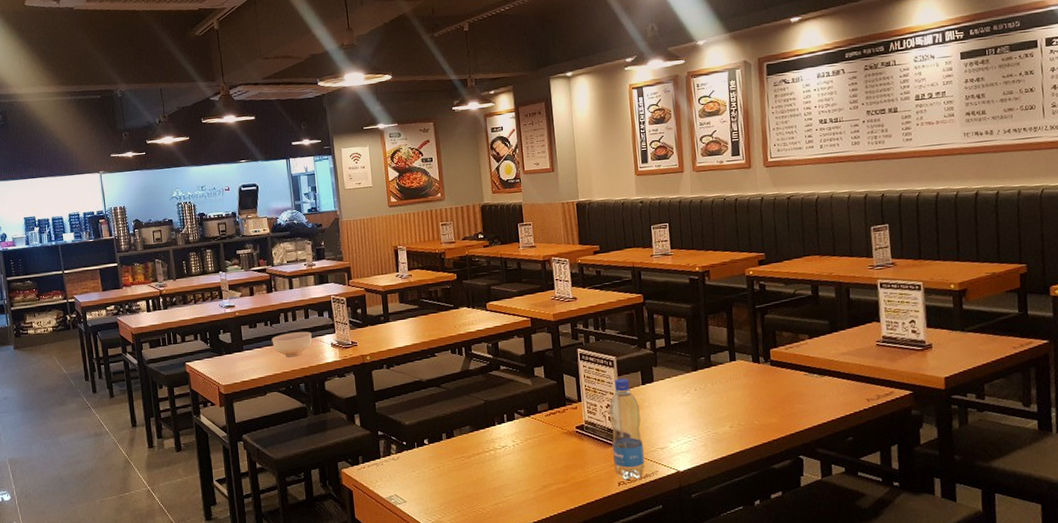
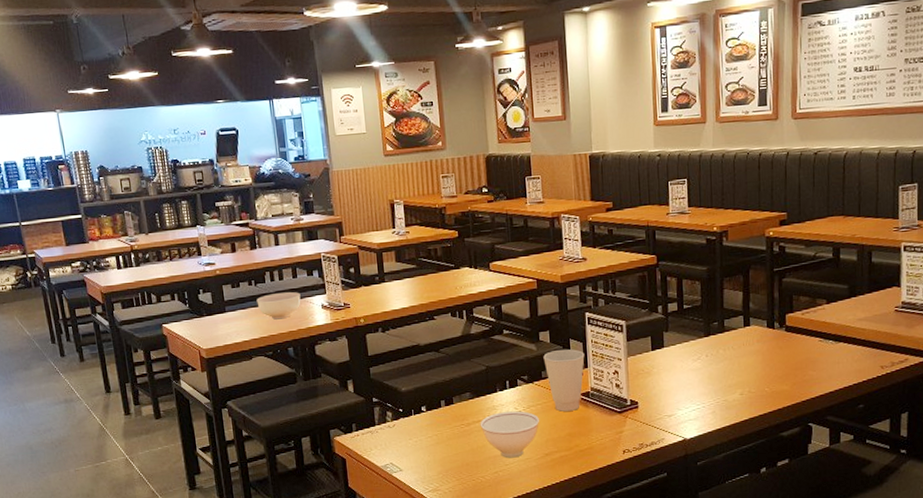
bowl: none [479,443,537,490] -> present [480,411,540,458]
cup: none [538,383,578,444] -> present [543,349,585,412]
bottle: present [609,378,645,481] -> none [616,344,651,449]

